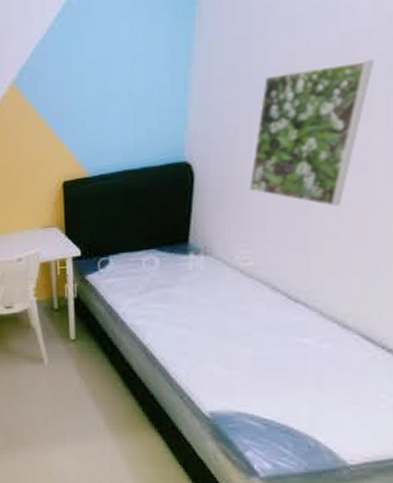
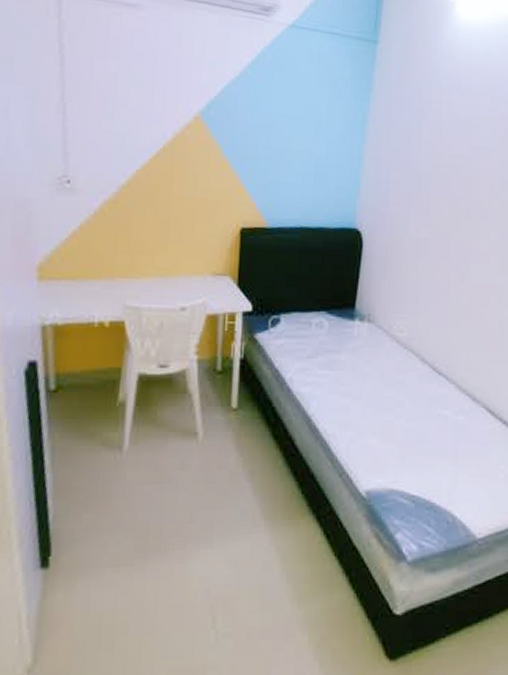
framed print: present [249,59,373,206] -> none [406,167,491,288]

